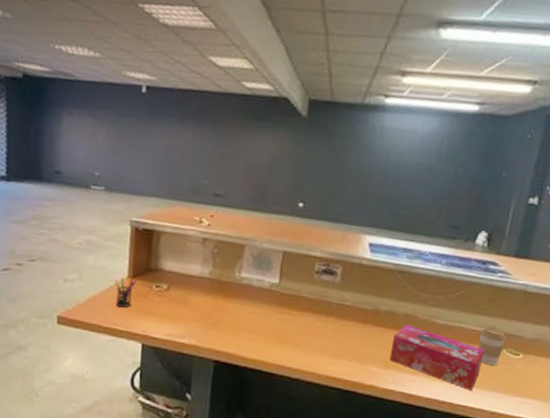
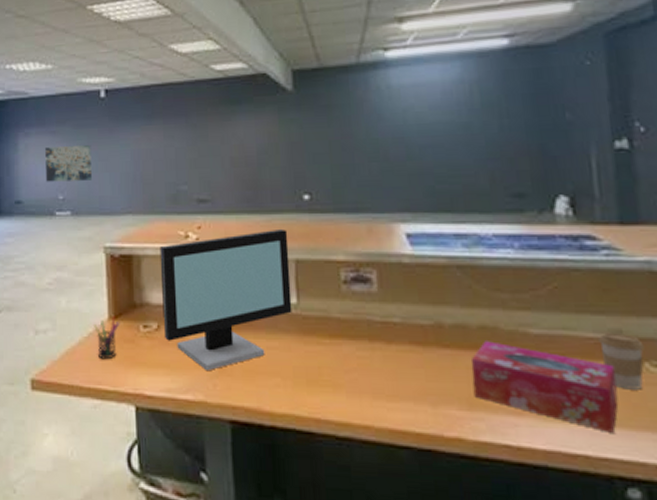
wall art: none [84,128,129,164] -> present [45,145,92,182]
computer monitor: none [171,226,282,325] -> present [160,230,292,372]

